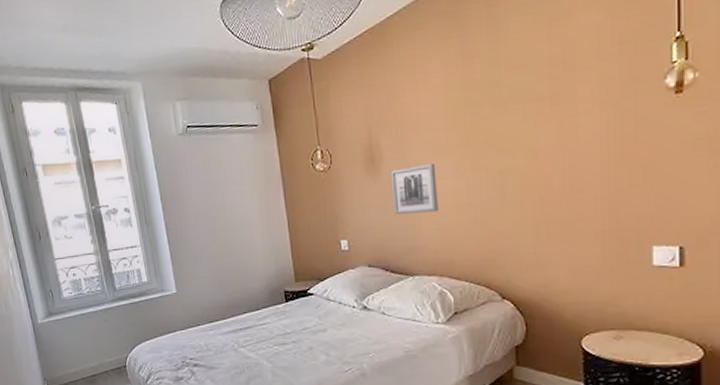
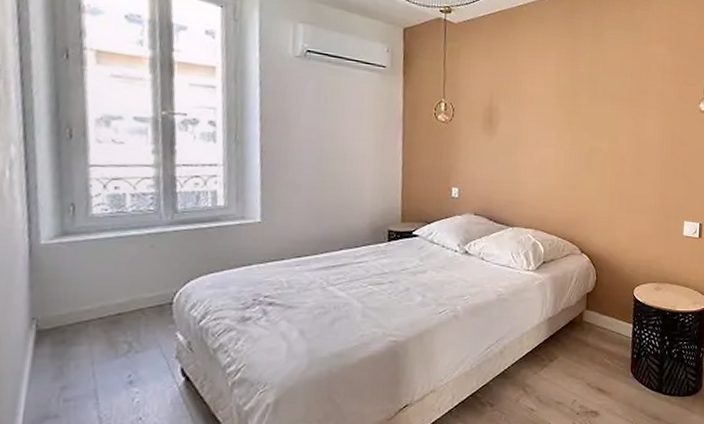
wall art: present [390,164,438,215] -> none [503,132,542,174]

